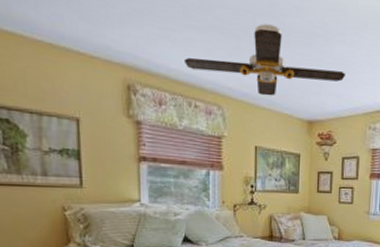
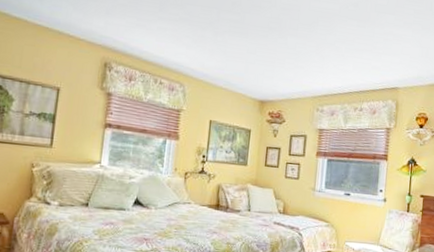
ceiling fan: present [183,23,345,96] -> none [155,18,296,78]

